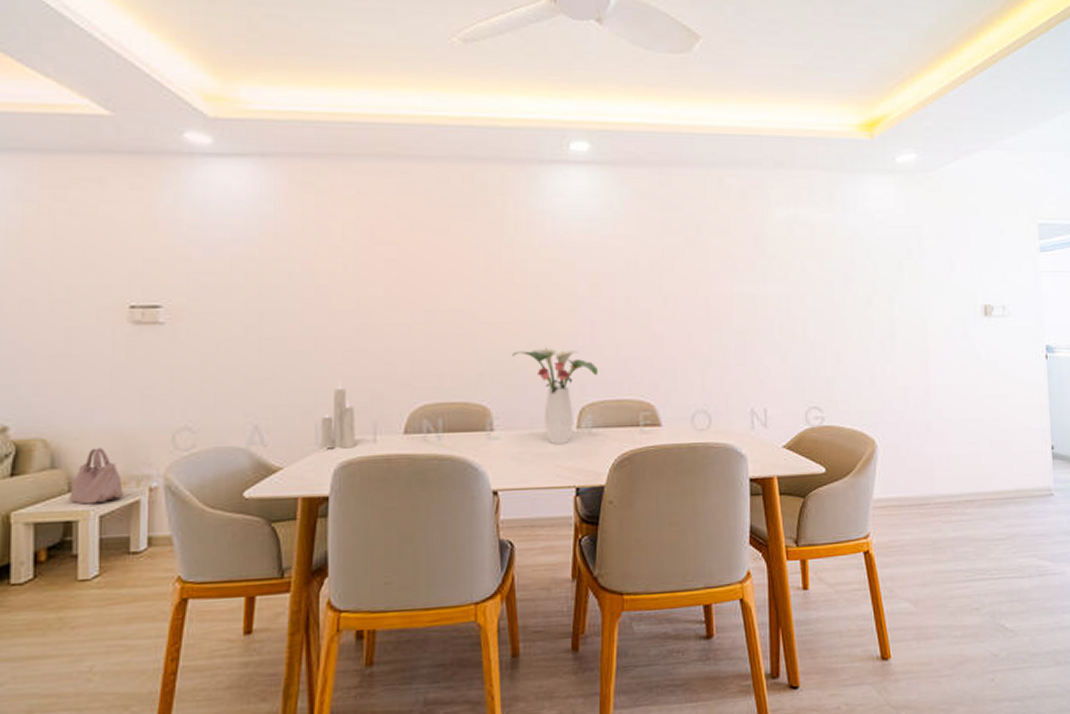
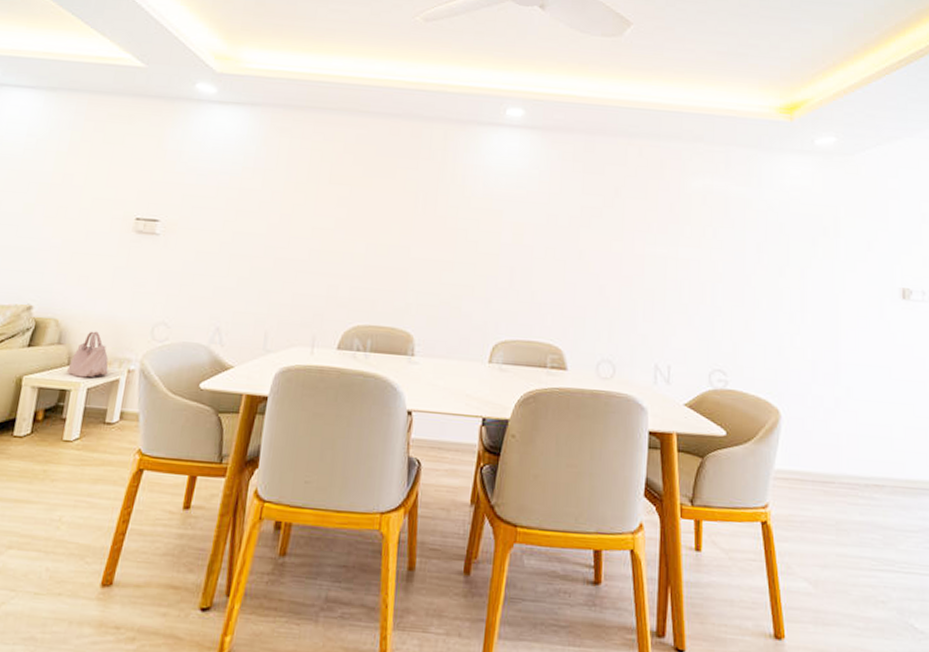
candle: present [320,381,356,450] -> none [266,297,299,357]
flower arrangement: present [512,347,598,445] -> none [438,286,513,377]

